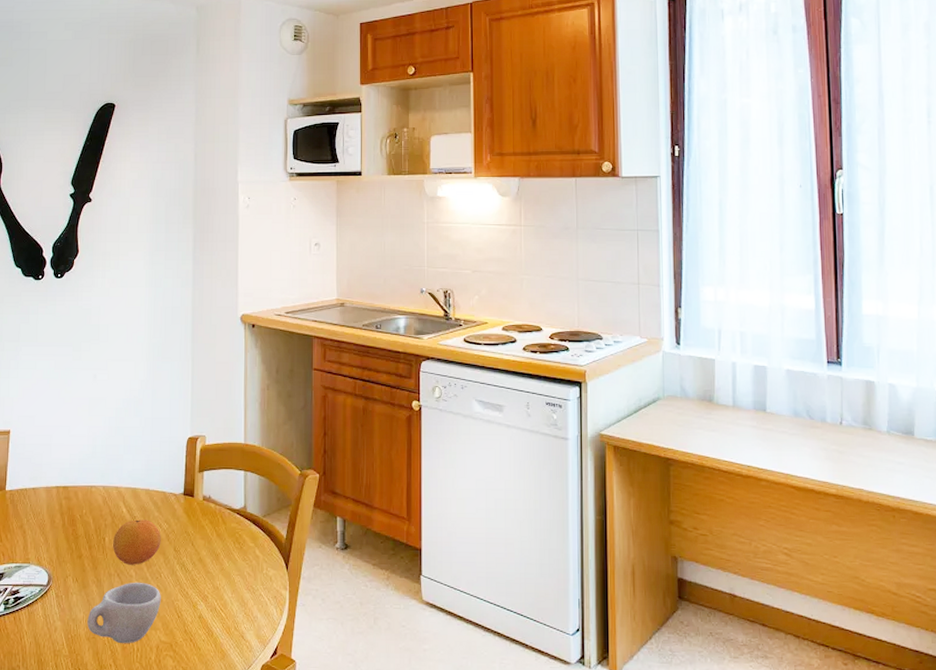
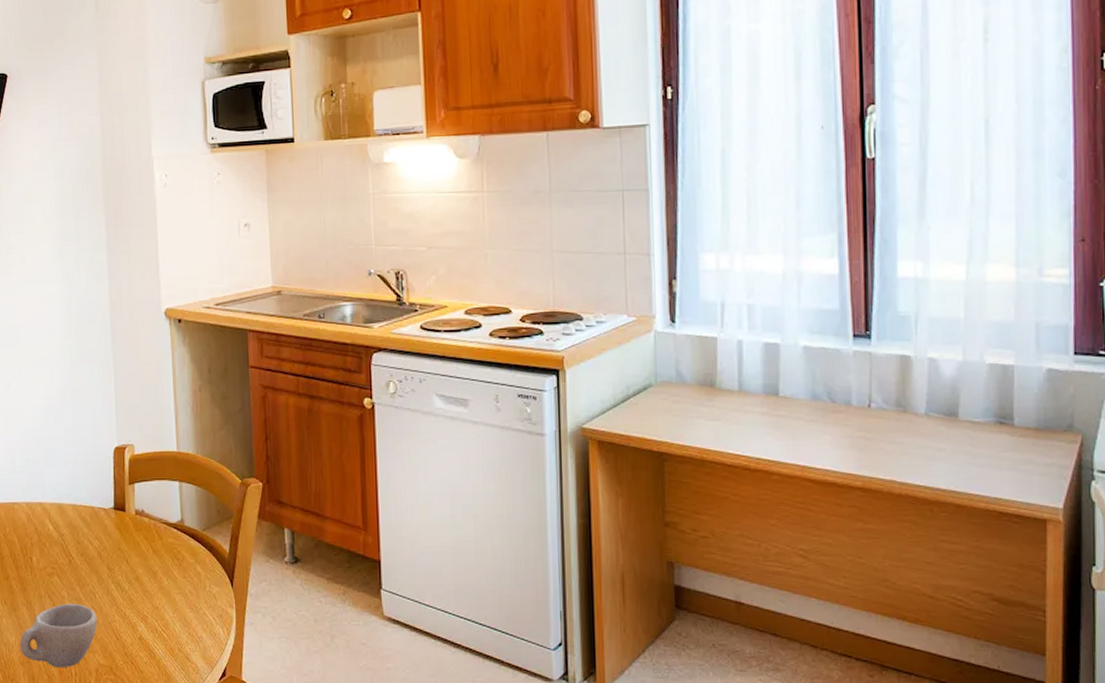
fruit: present [112,519,161,565] -> none [40,537,93,585]

